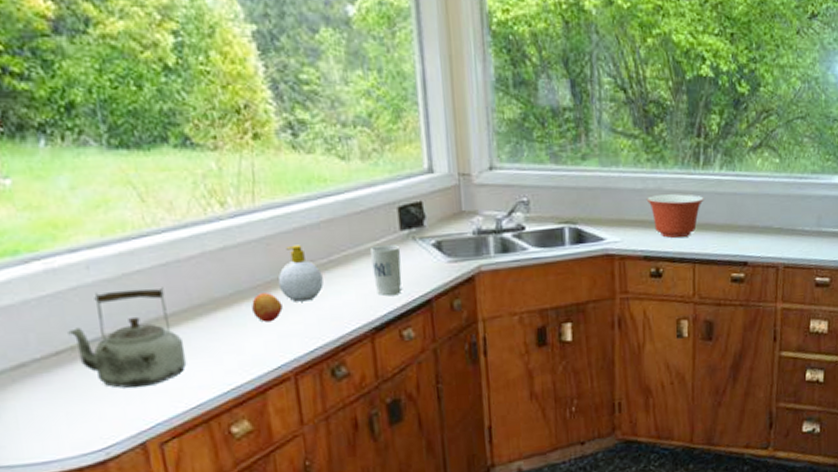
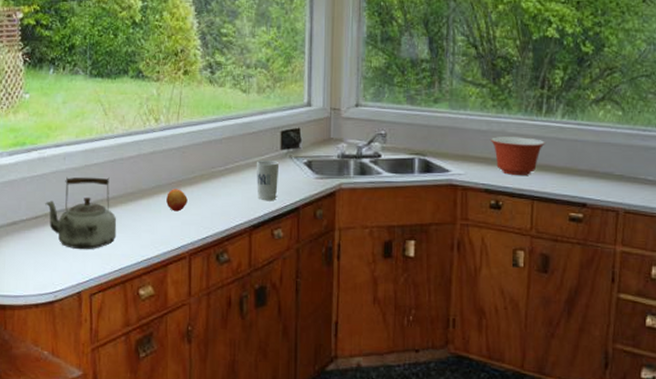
soap bottle: present [277,244,324,302] -> none [187,154,219,198]

